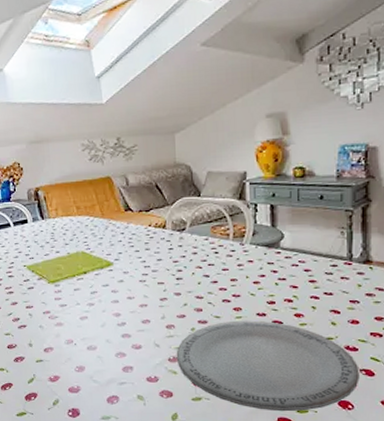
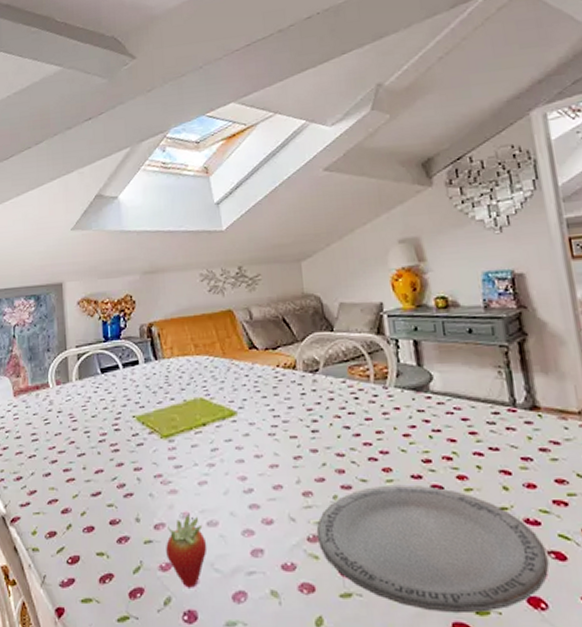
fruit: none [54,341,88,393] -> present [166,514,208,588]

